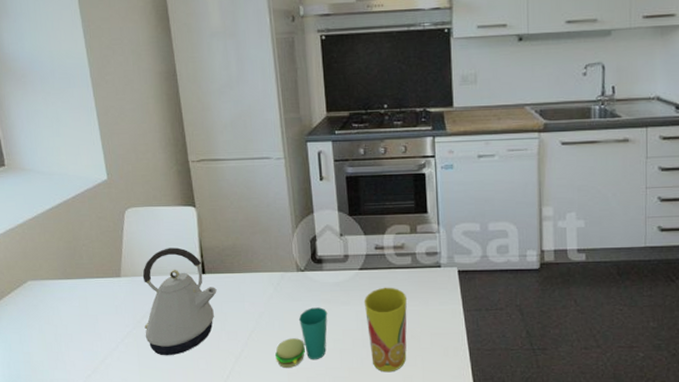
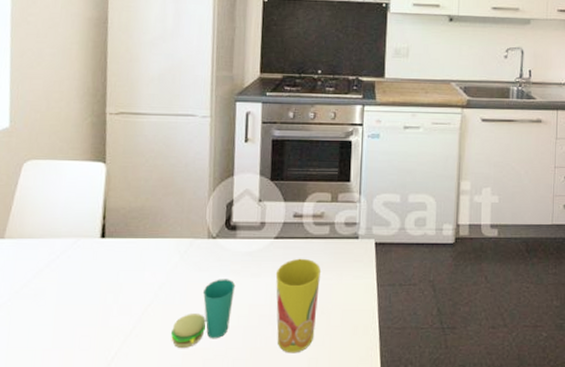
kettle: present [142,247,217,356] -> none [21,207,115,334]

